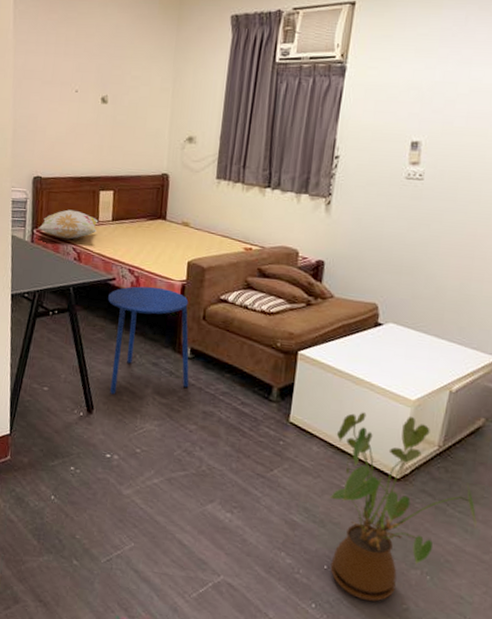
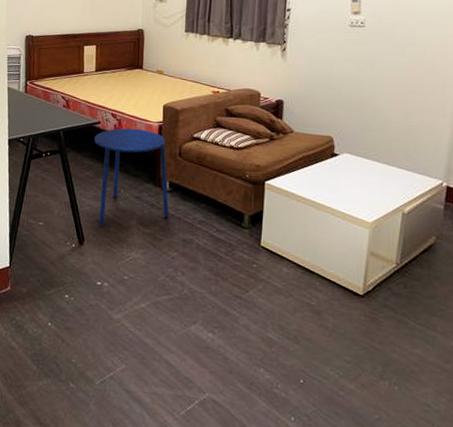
decorative pillow: present [38,209,99,240] -> none [30,63,84,89]
house plant: present [329,412,477,602] -> none [301,235,436,413]

